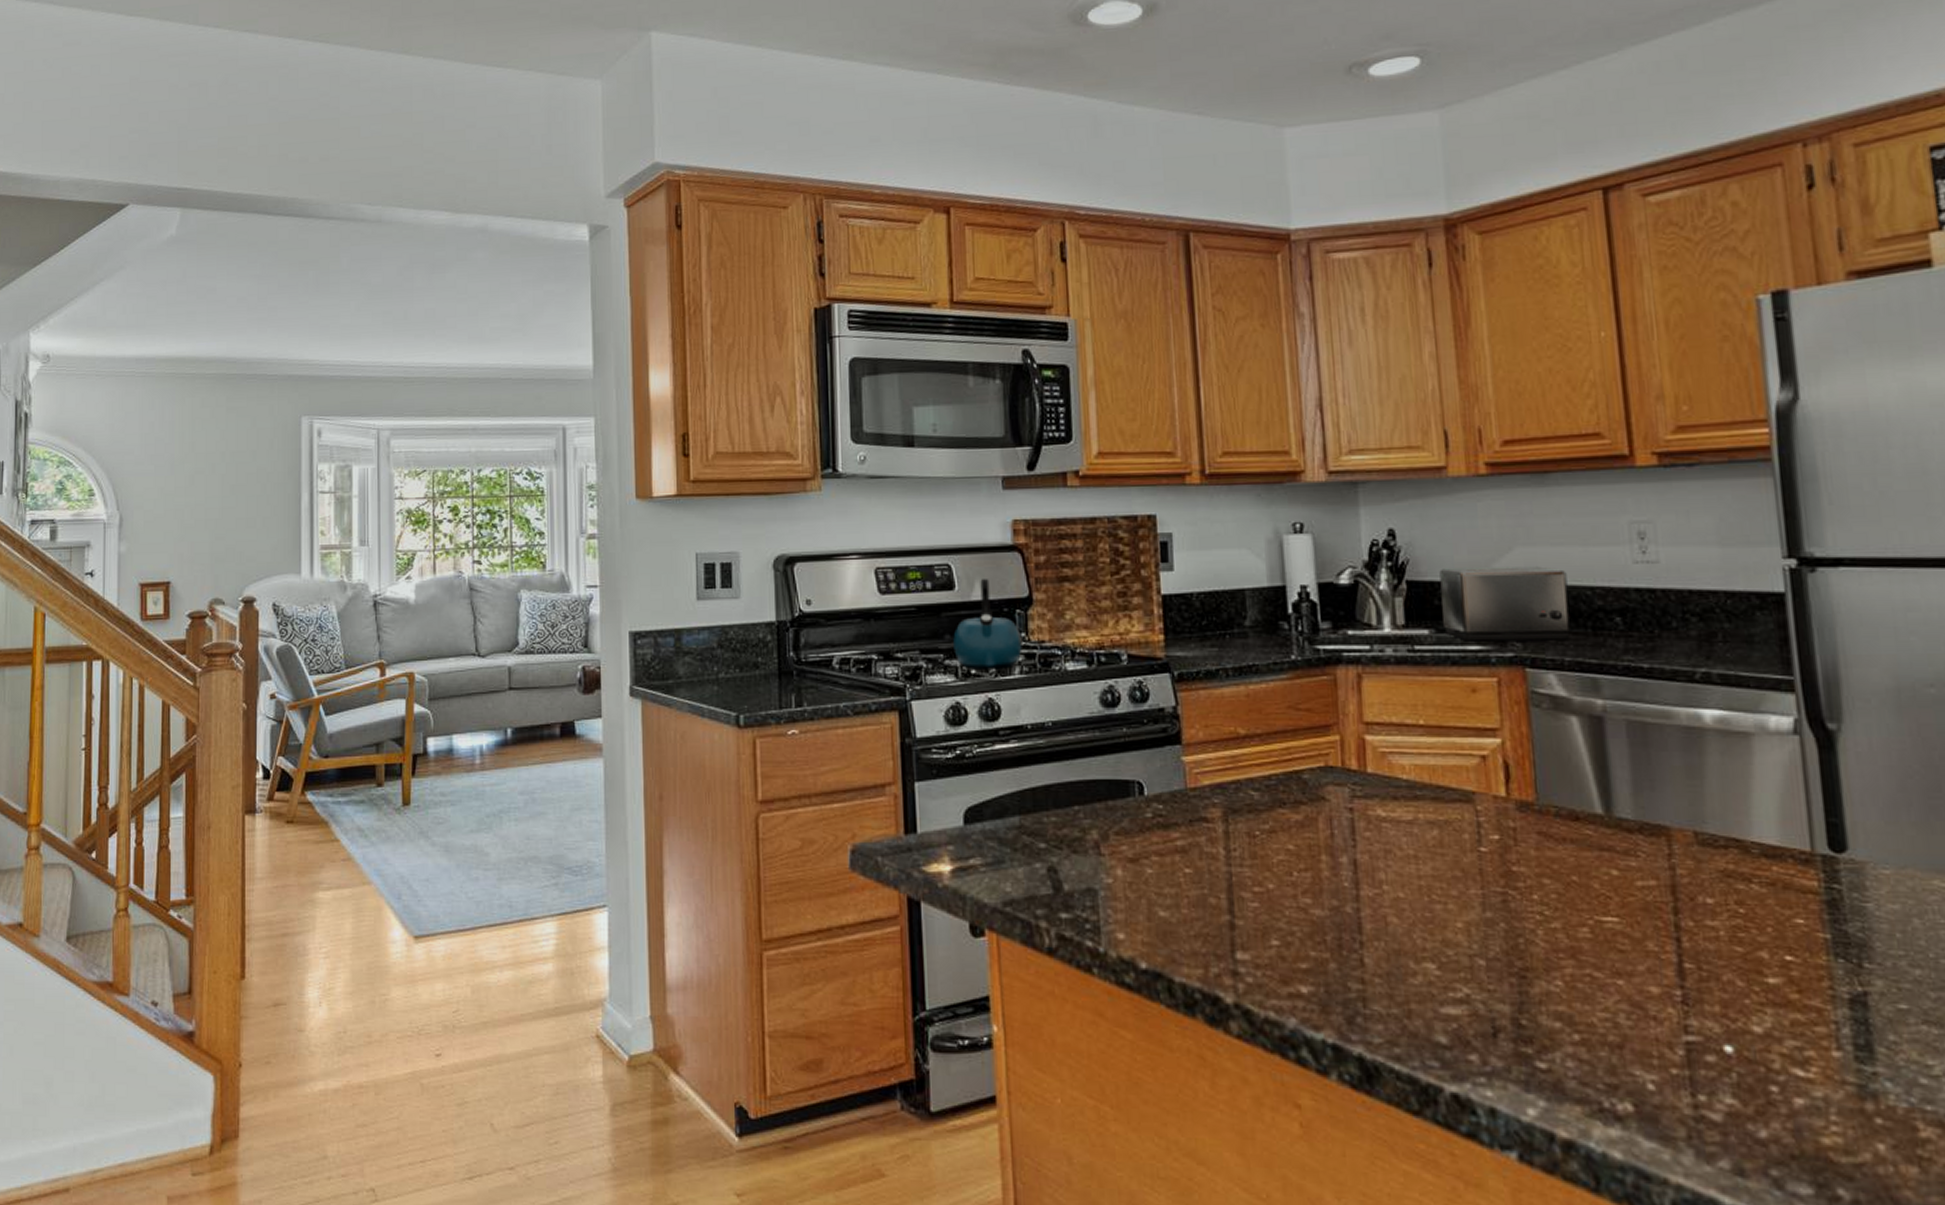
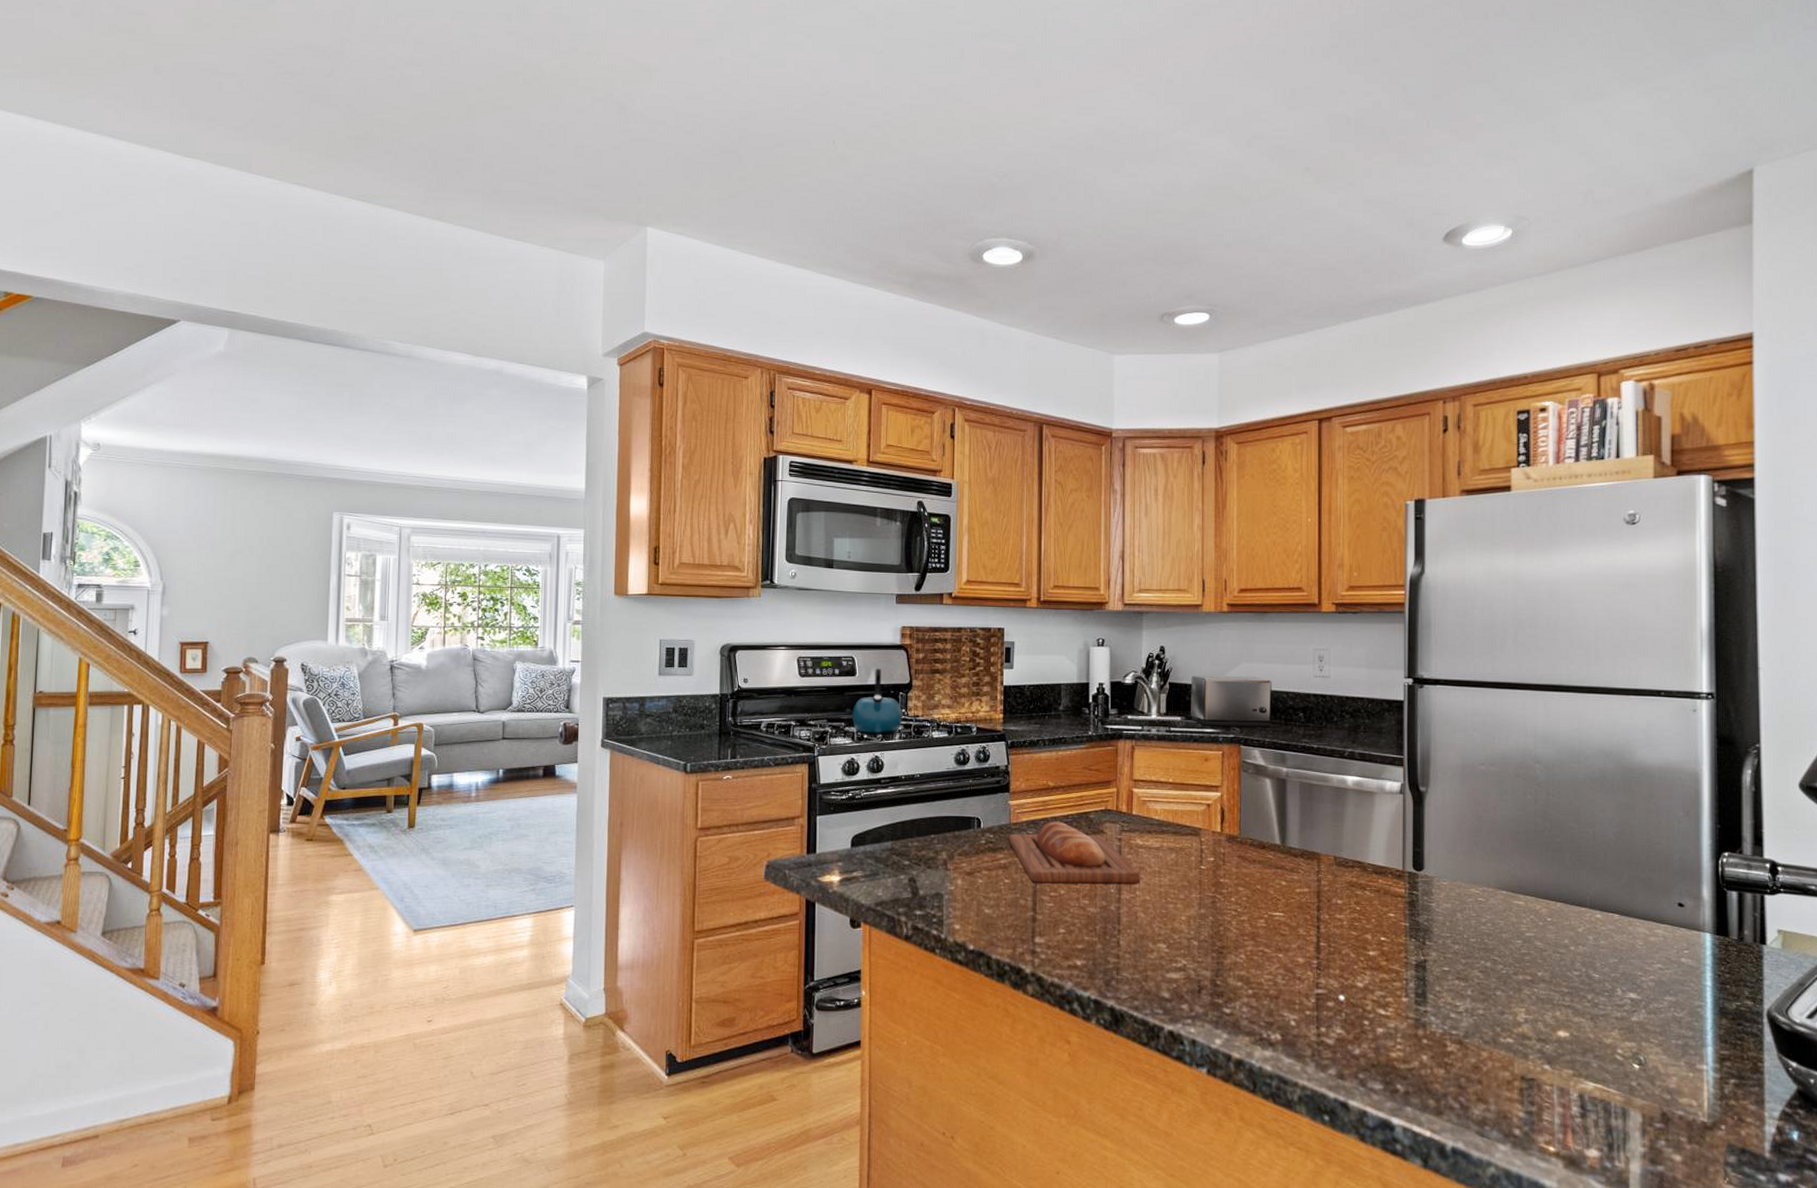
bread loaf: none [1185,784,1388,876] -> present [1008,821,1141,885]

